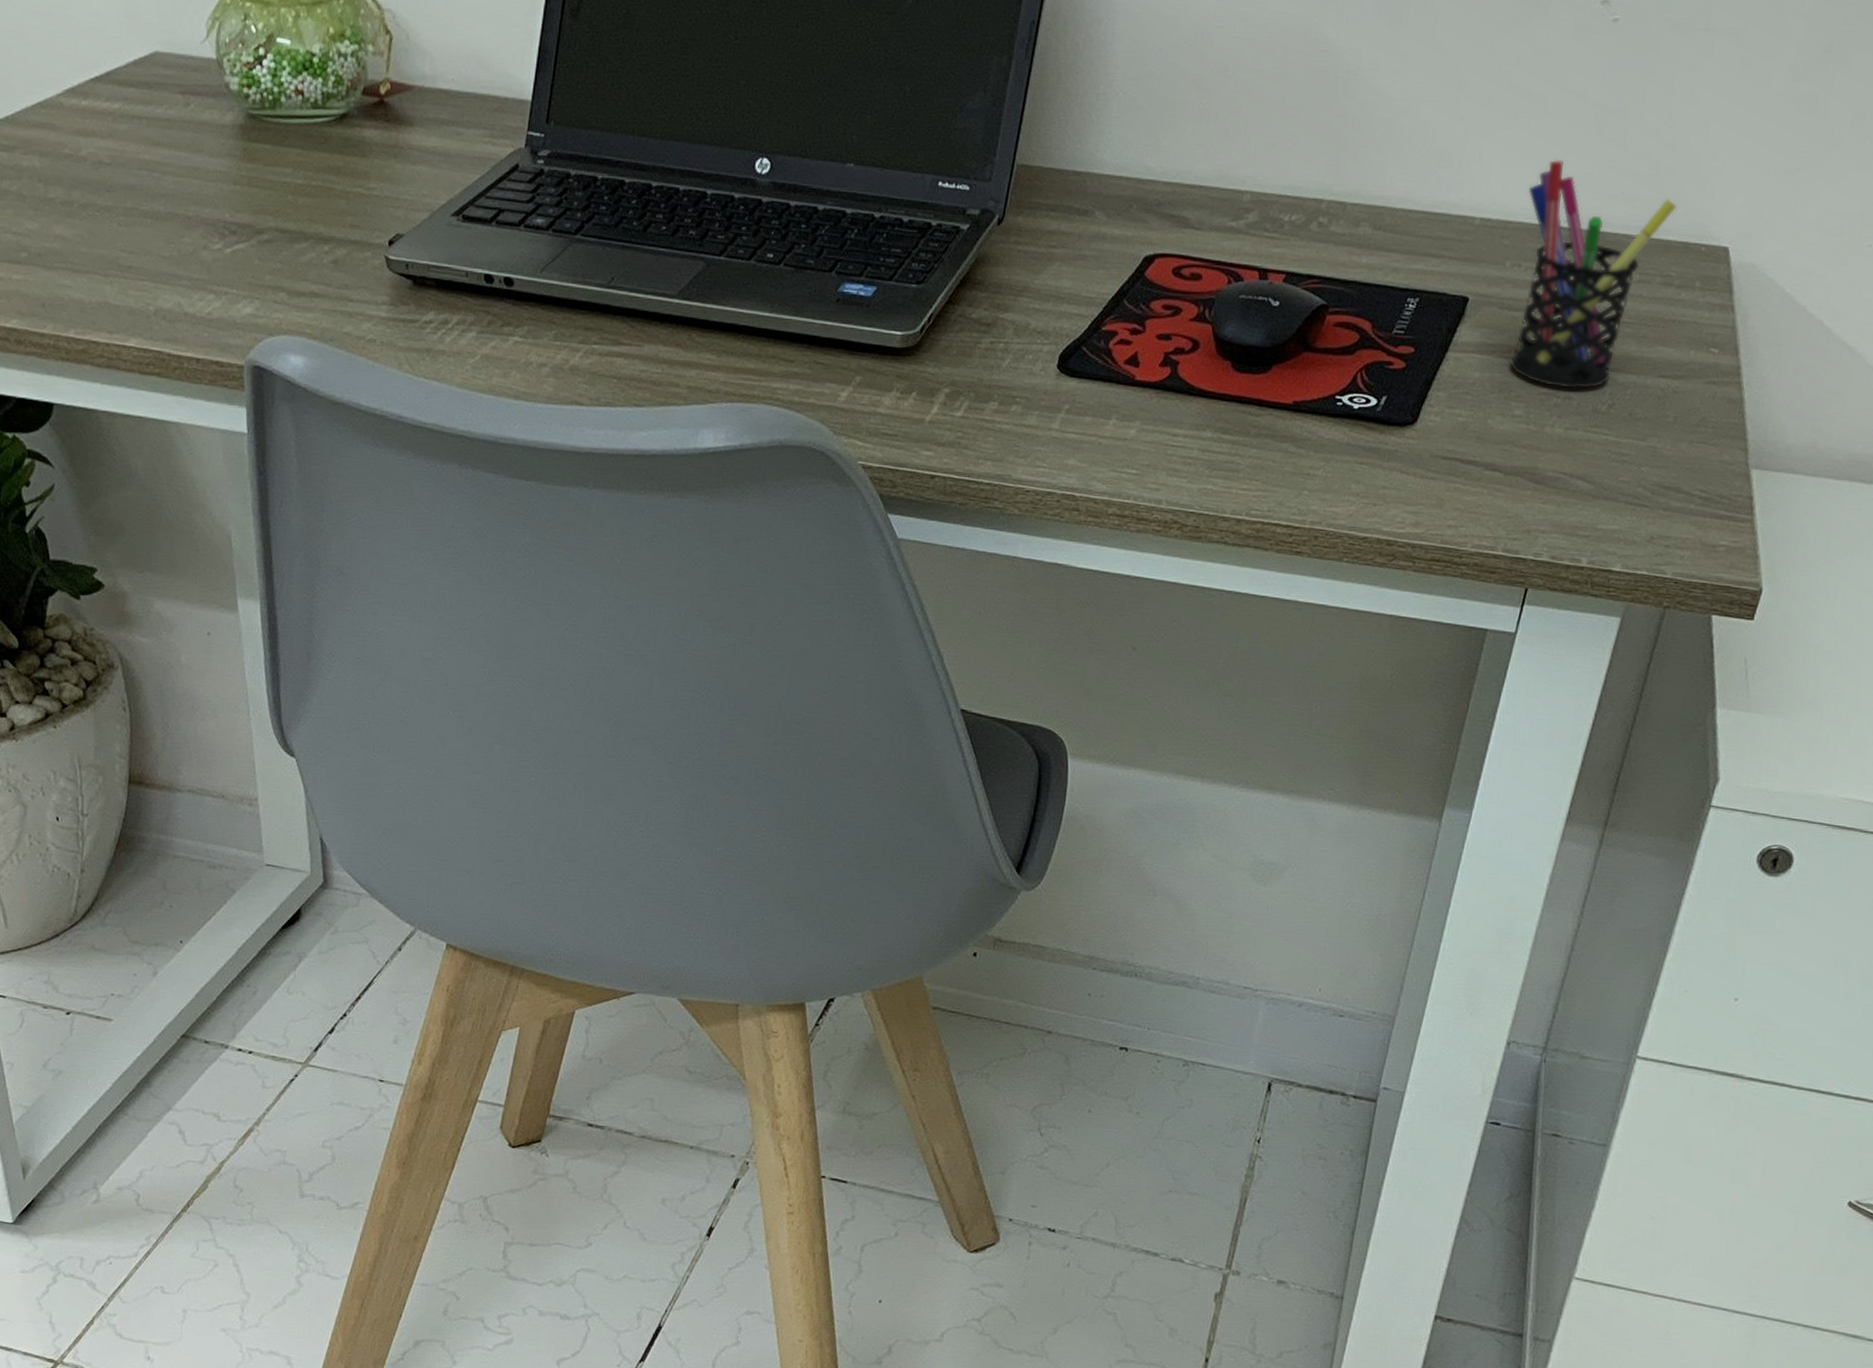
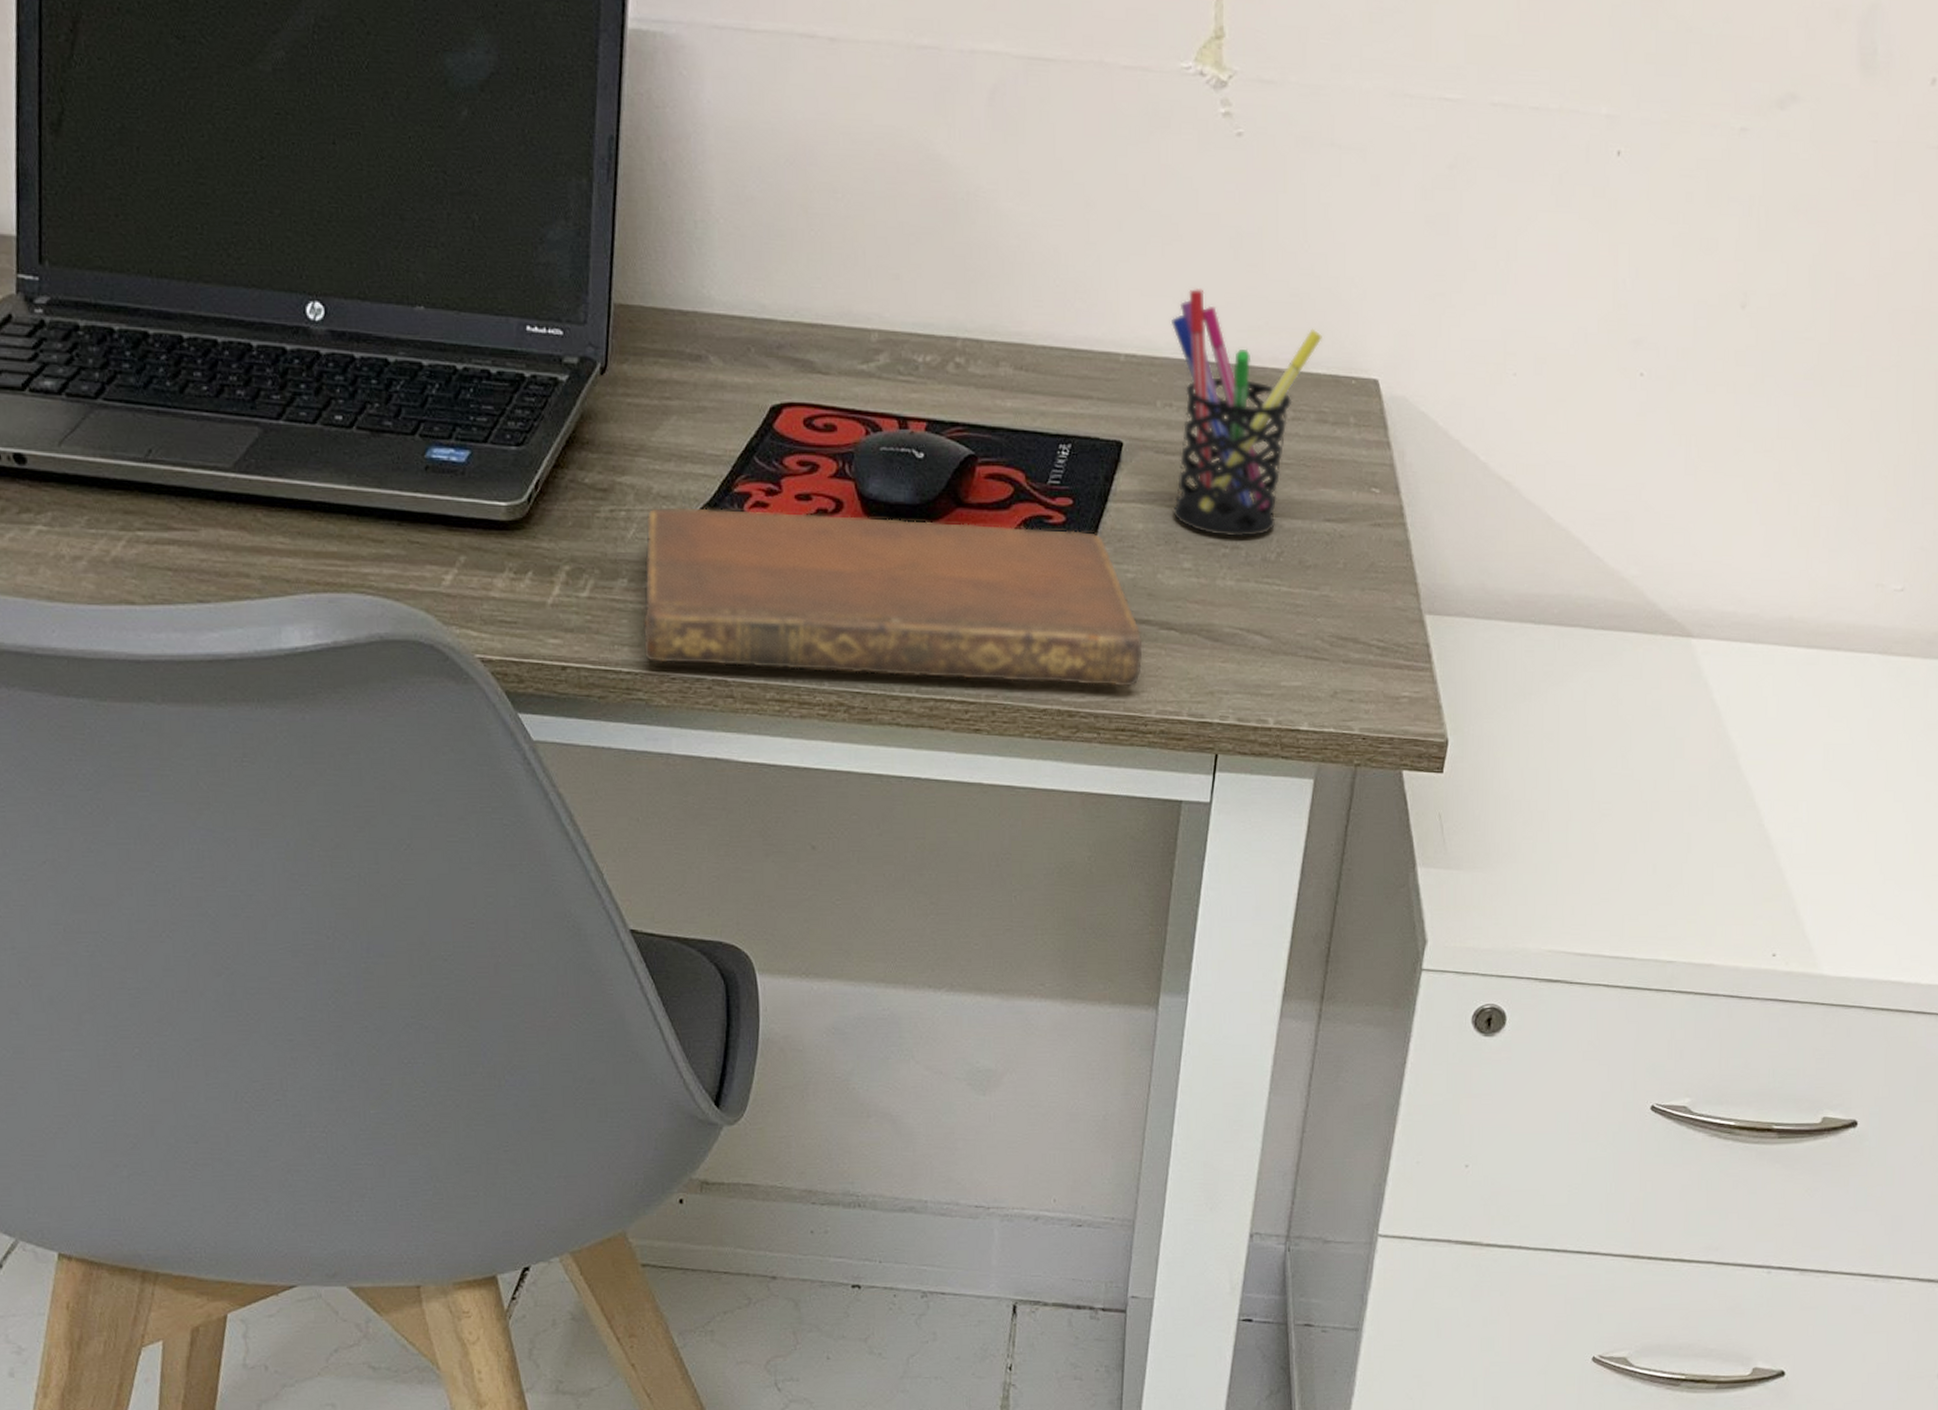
notebook: none [1003,341,1467,522] -> present [642,507,1143,687]

